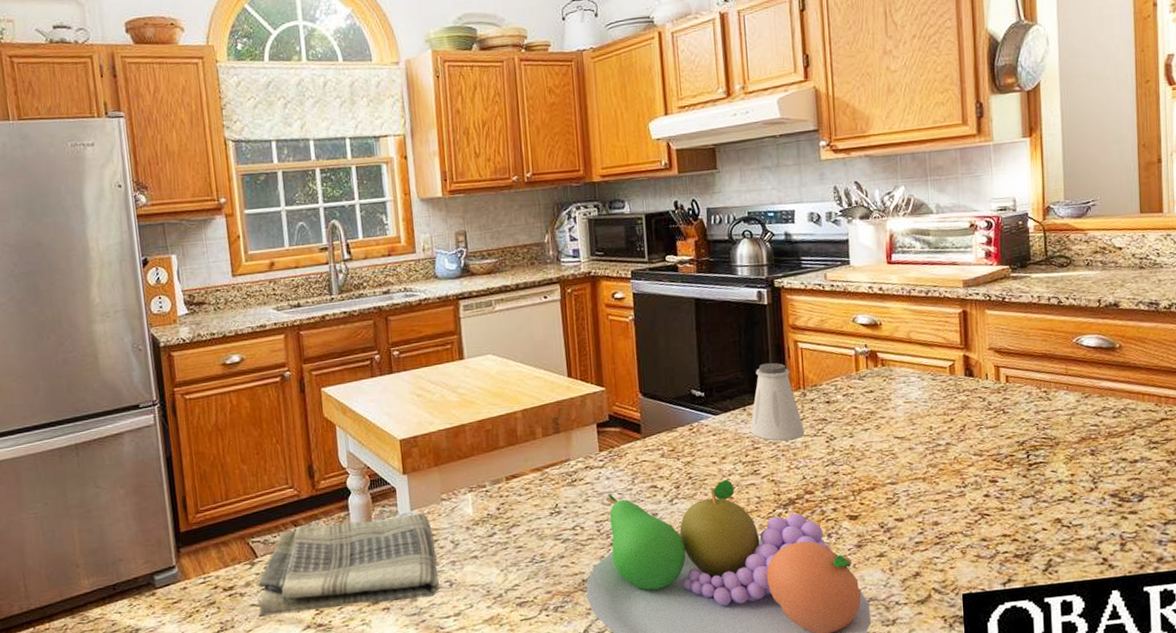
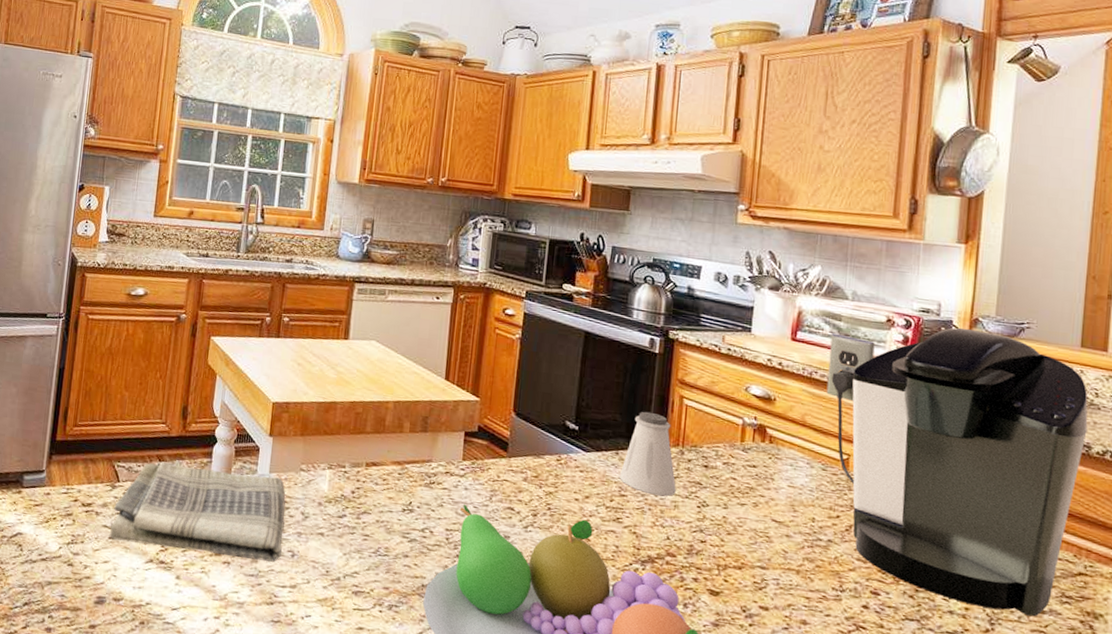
coffee maker: none [922,217,1154,471] -> present [826,327,1088,617]

